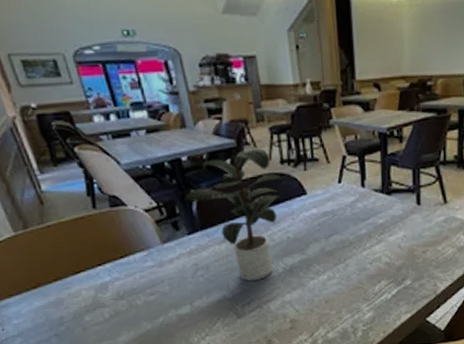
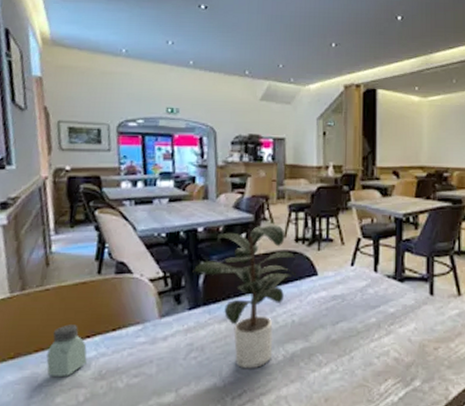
saltshaker: none [65,255,104,300] -> present [46,324,87,376]

